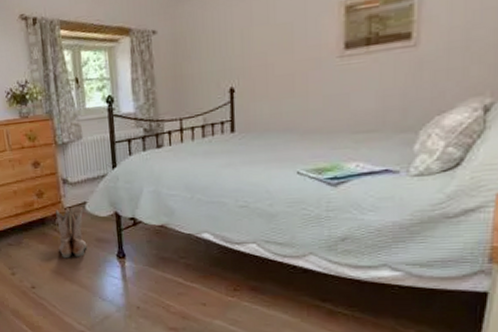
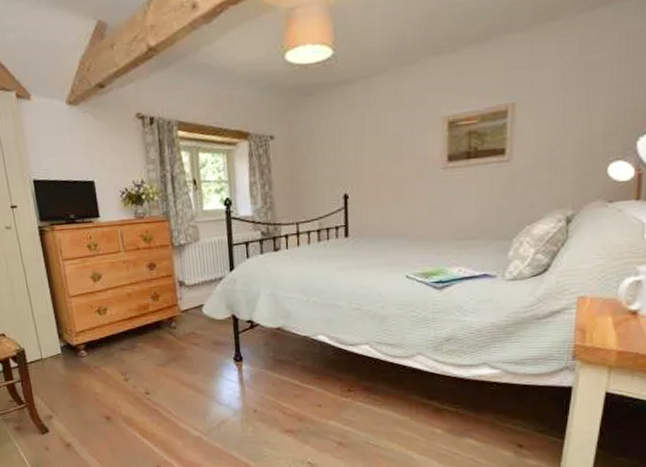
boots: present [56,206,87,259] -> none [172,309,204,363]

